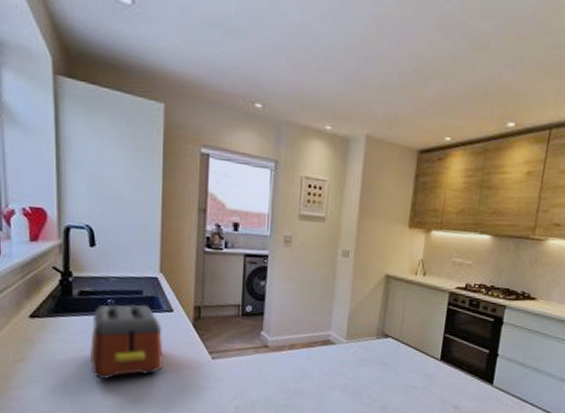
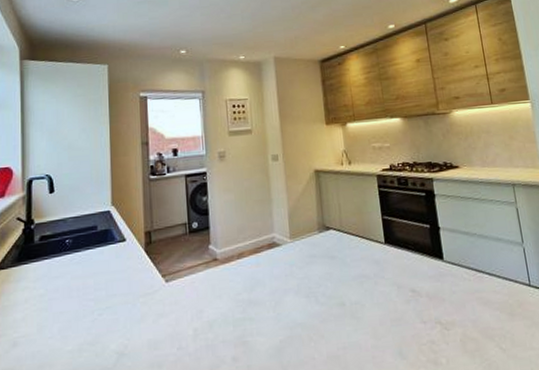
toaster: present [90,304,164,379] -> none [50,238,120,322]

